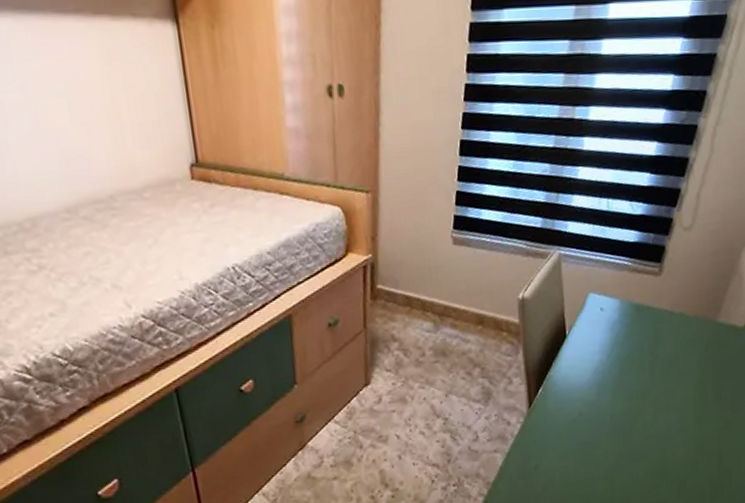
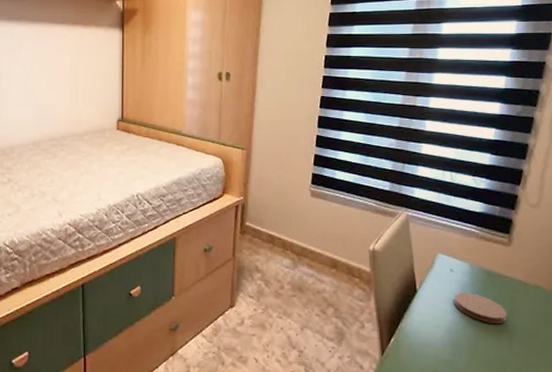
coaster: none [602,330,651,358] -> present [454,293,507,323]

